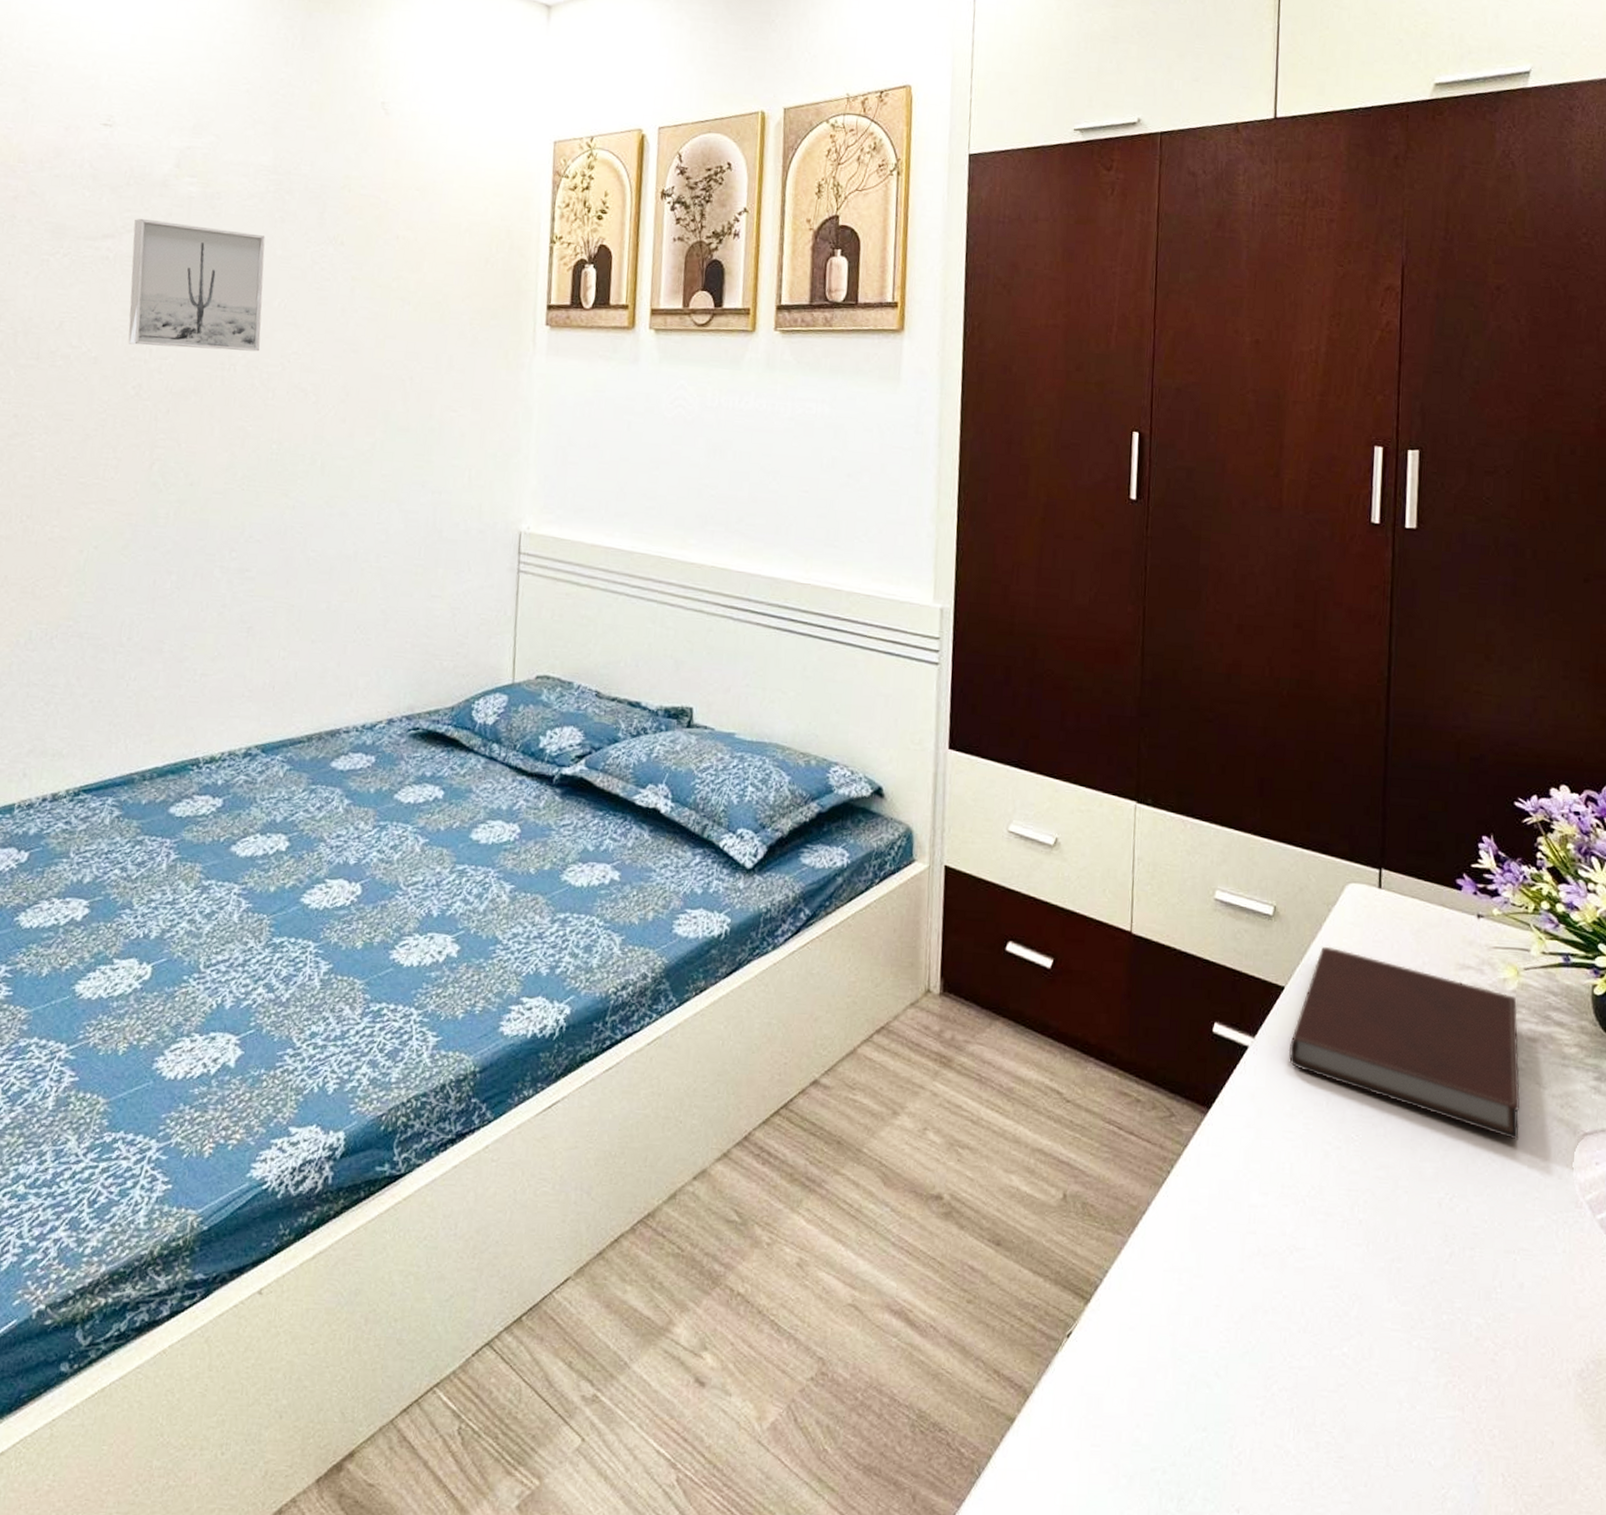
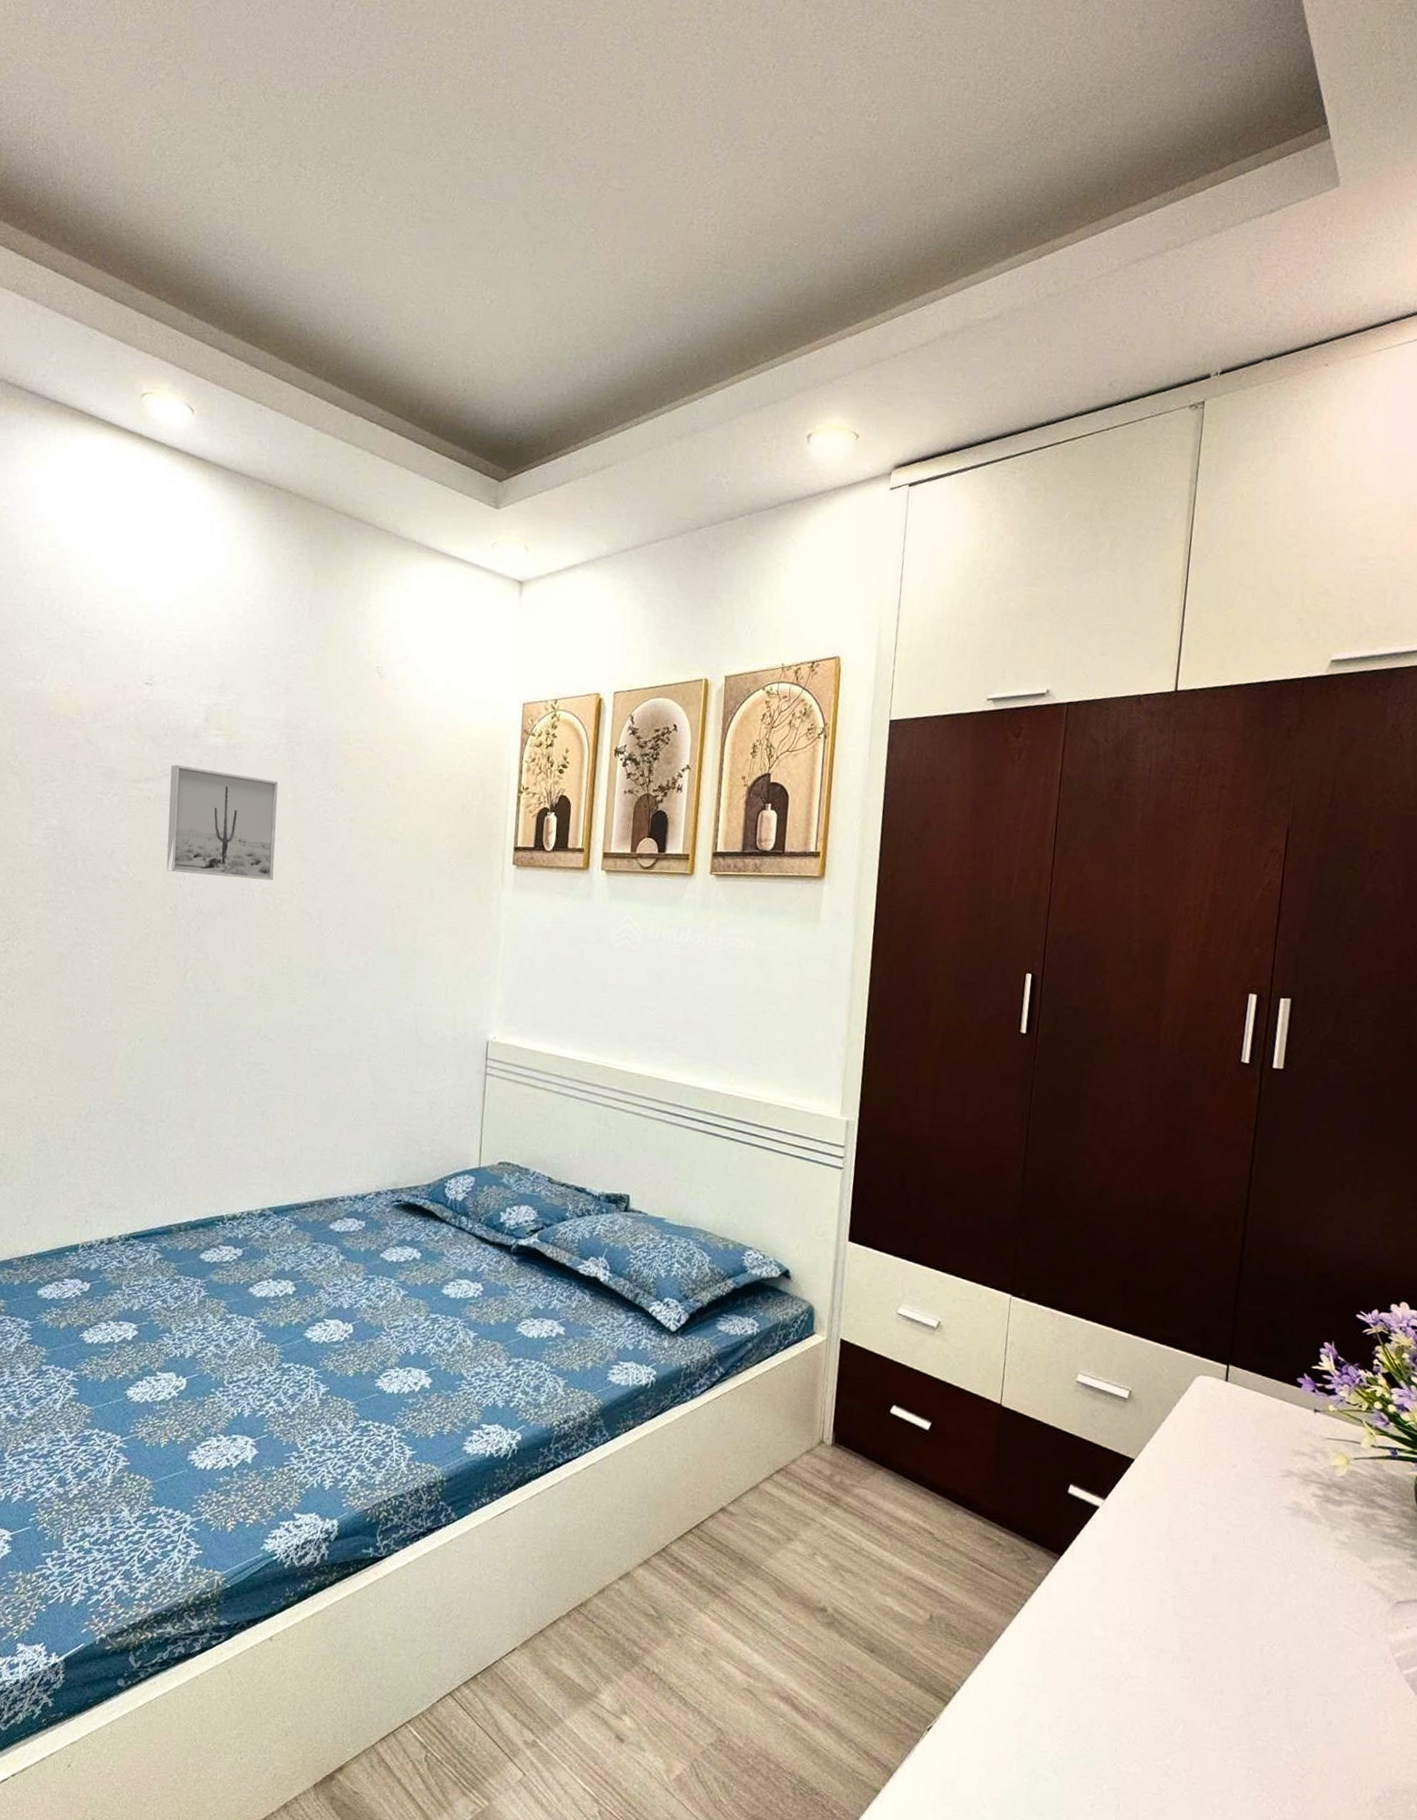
notebook: present [1288,946,1520,1140] -> none [1134,1428,1345,1603]

